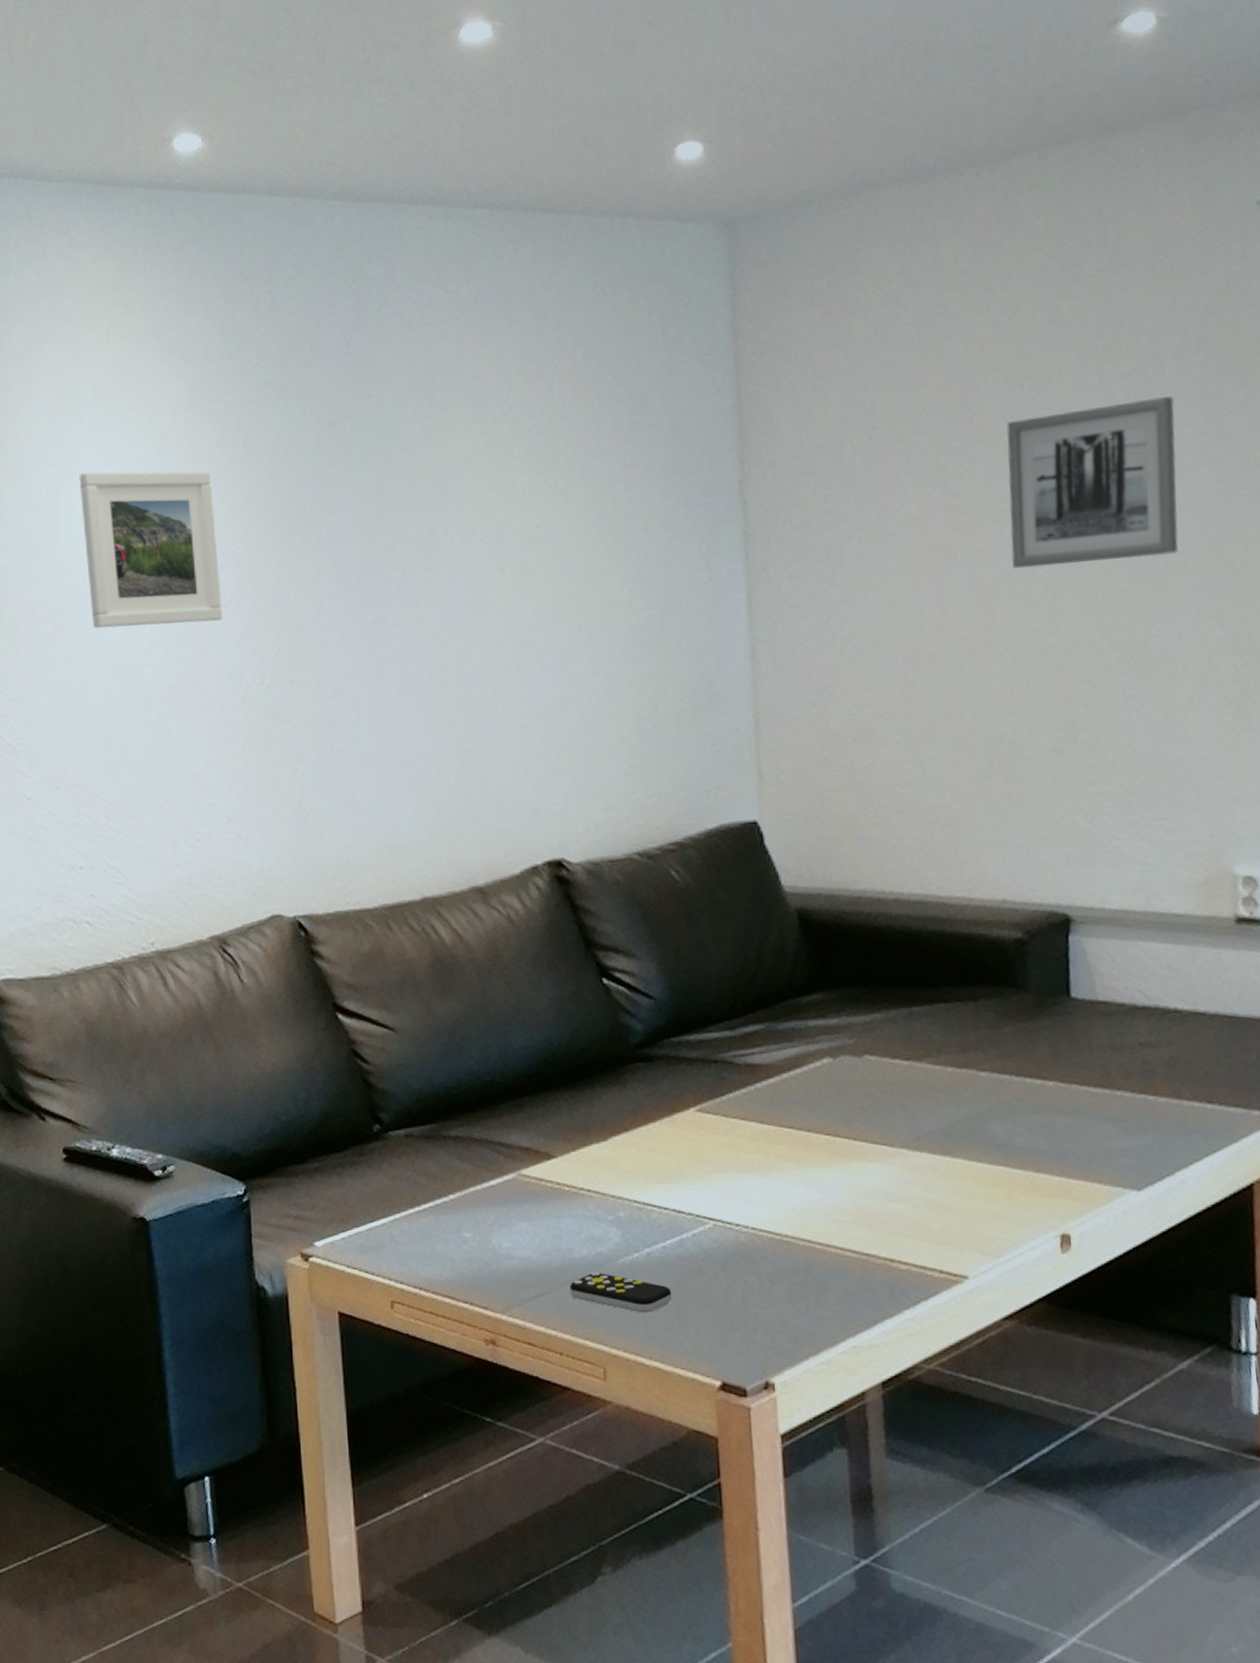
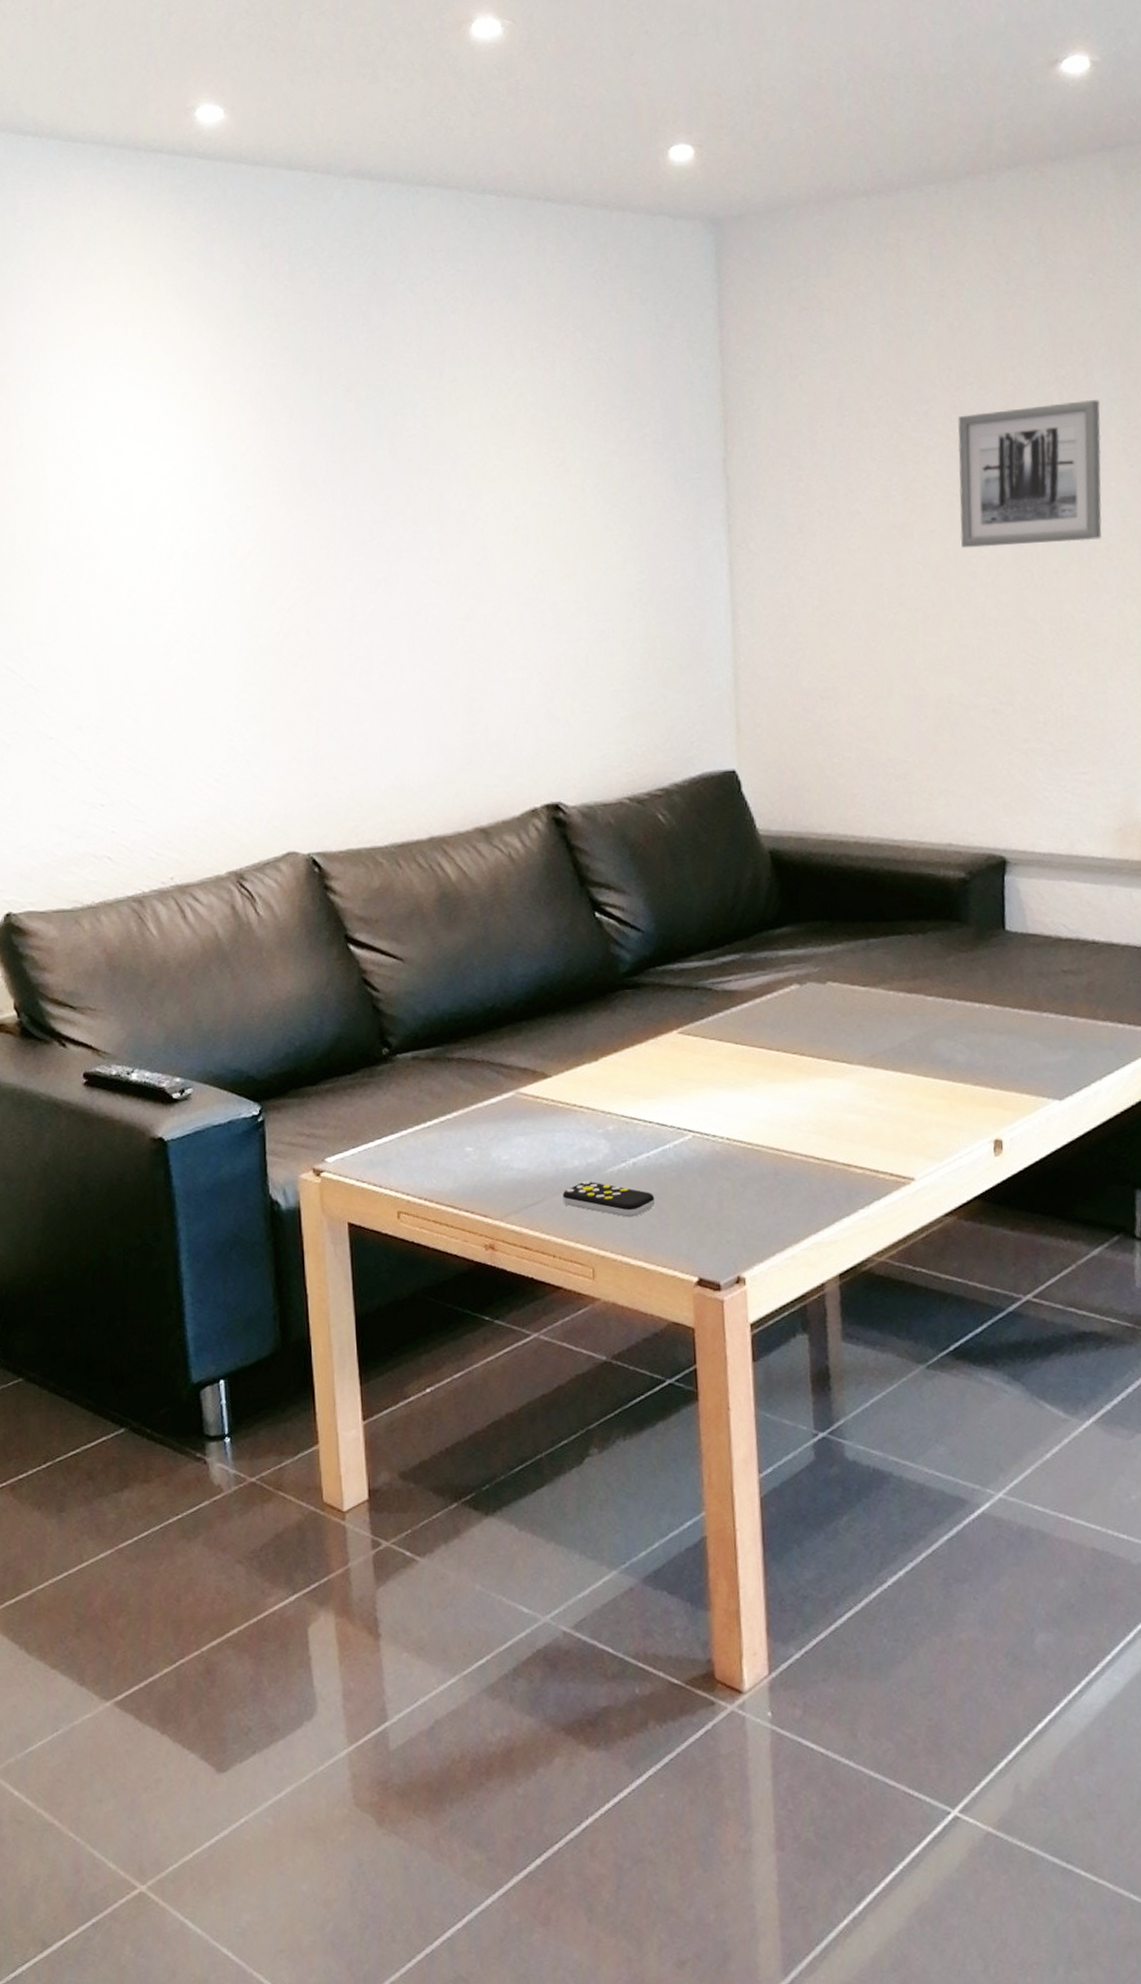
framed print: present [79,471,223,629] -> none [102,425,242,577]

